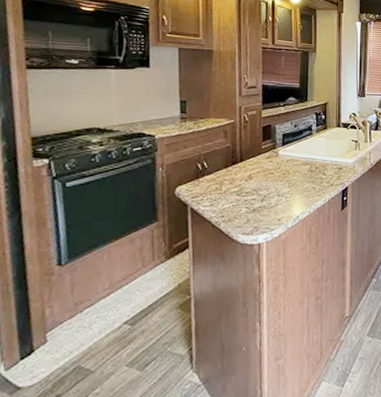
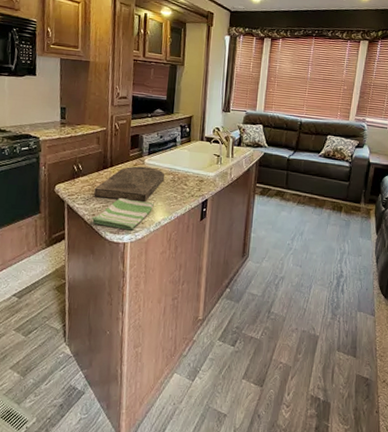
dish towel: none [220,195,291,229] -> present [91,198,154,231]
cutting board: none [222,159,302,197] -> present [94,166,165,203]

